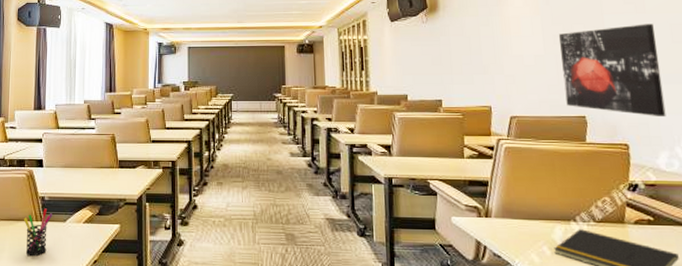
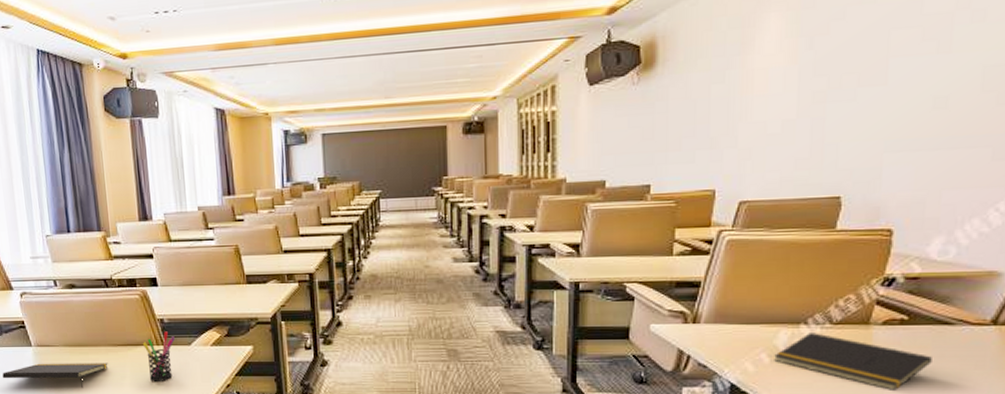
wall art: present [558,24,666,118] -> none [817,67,959,194]

